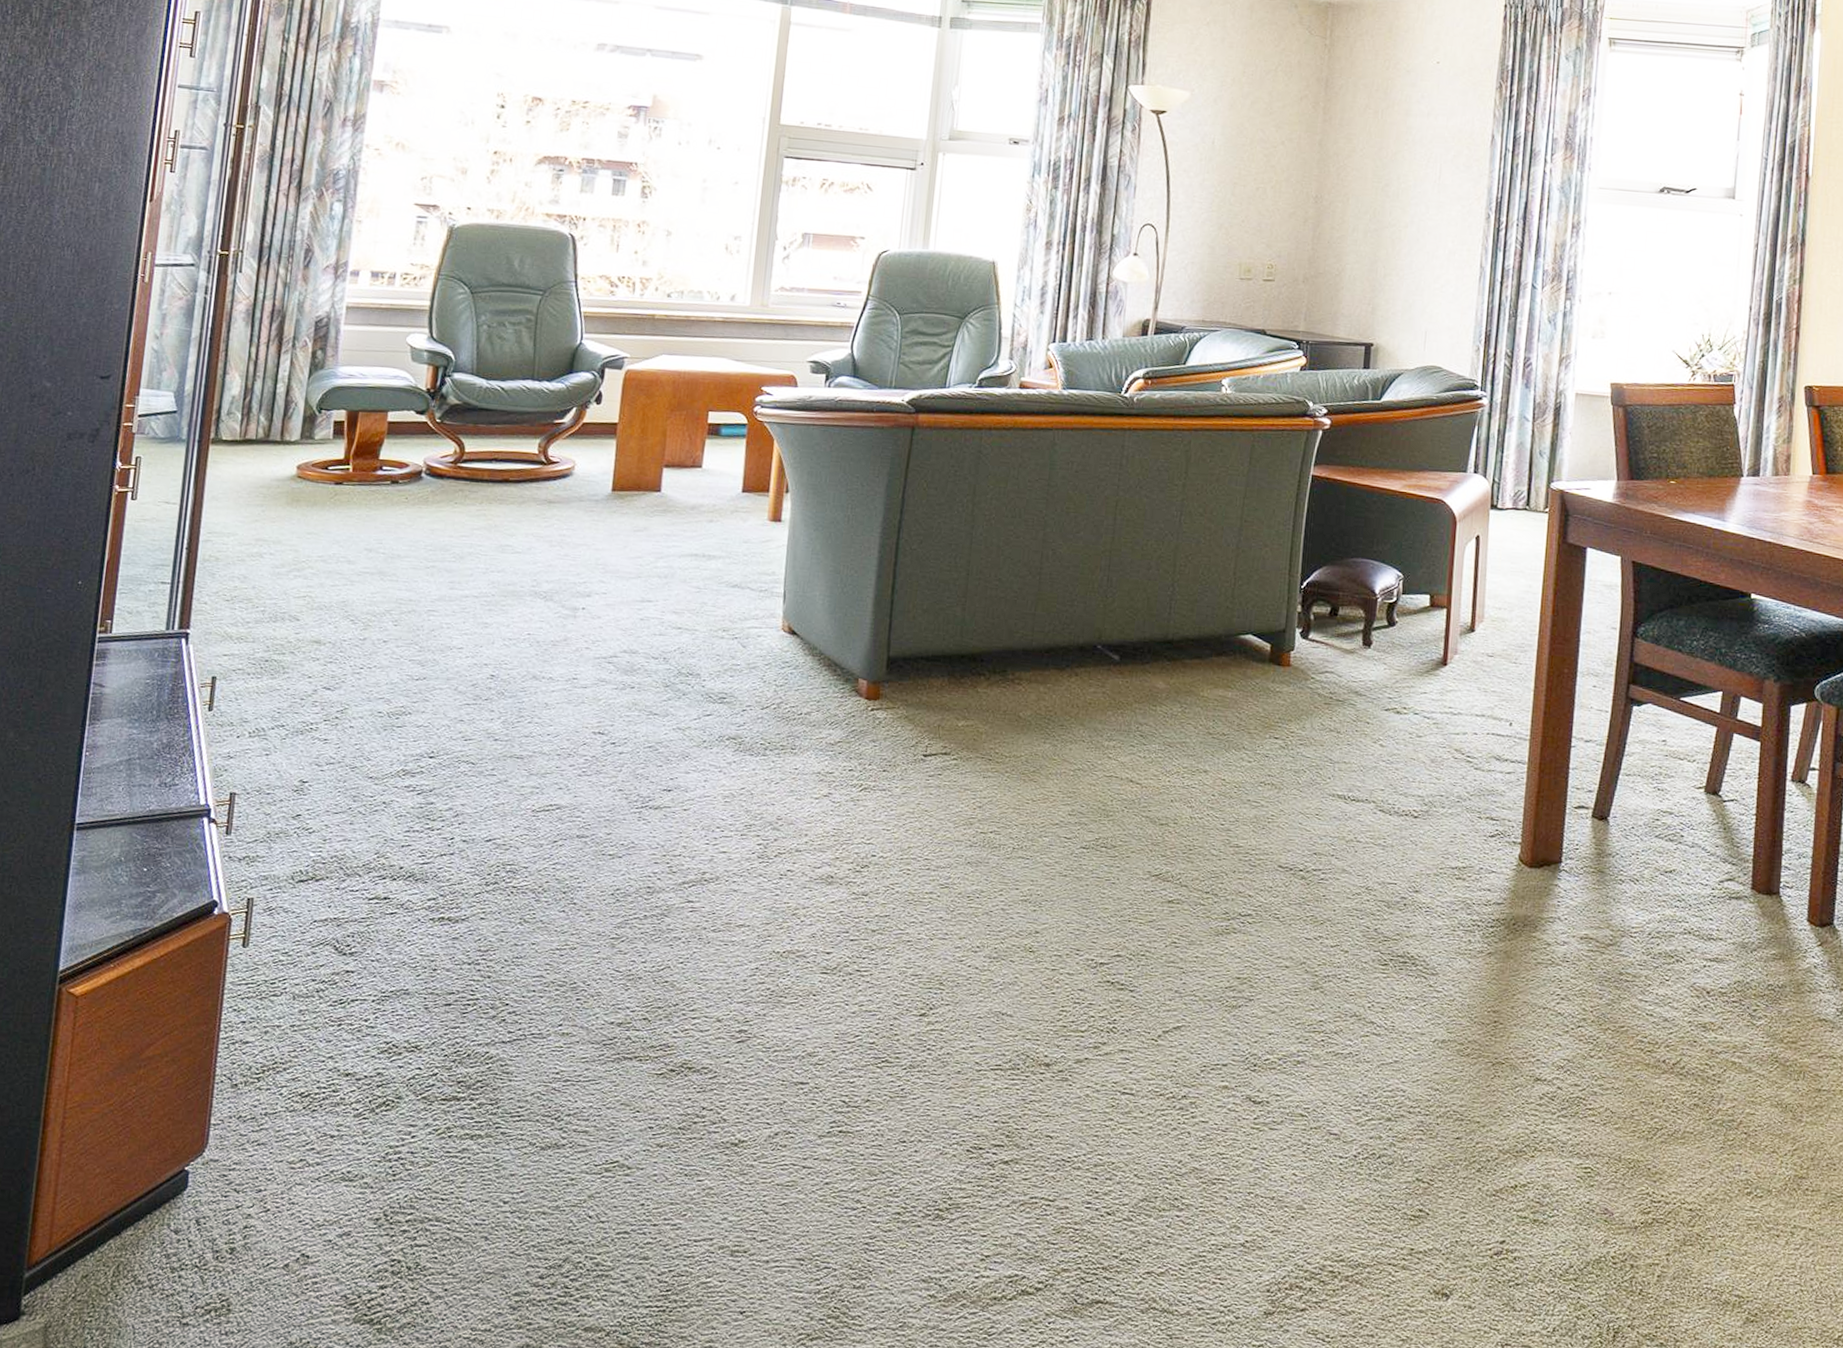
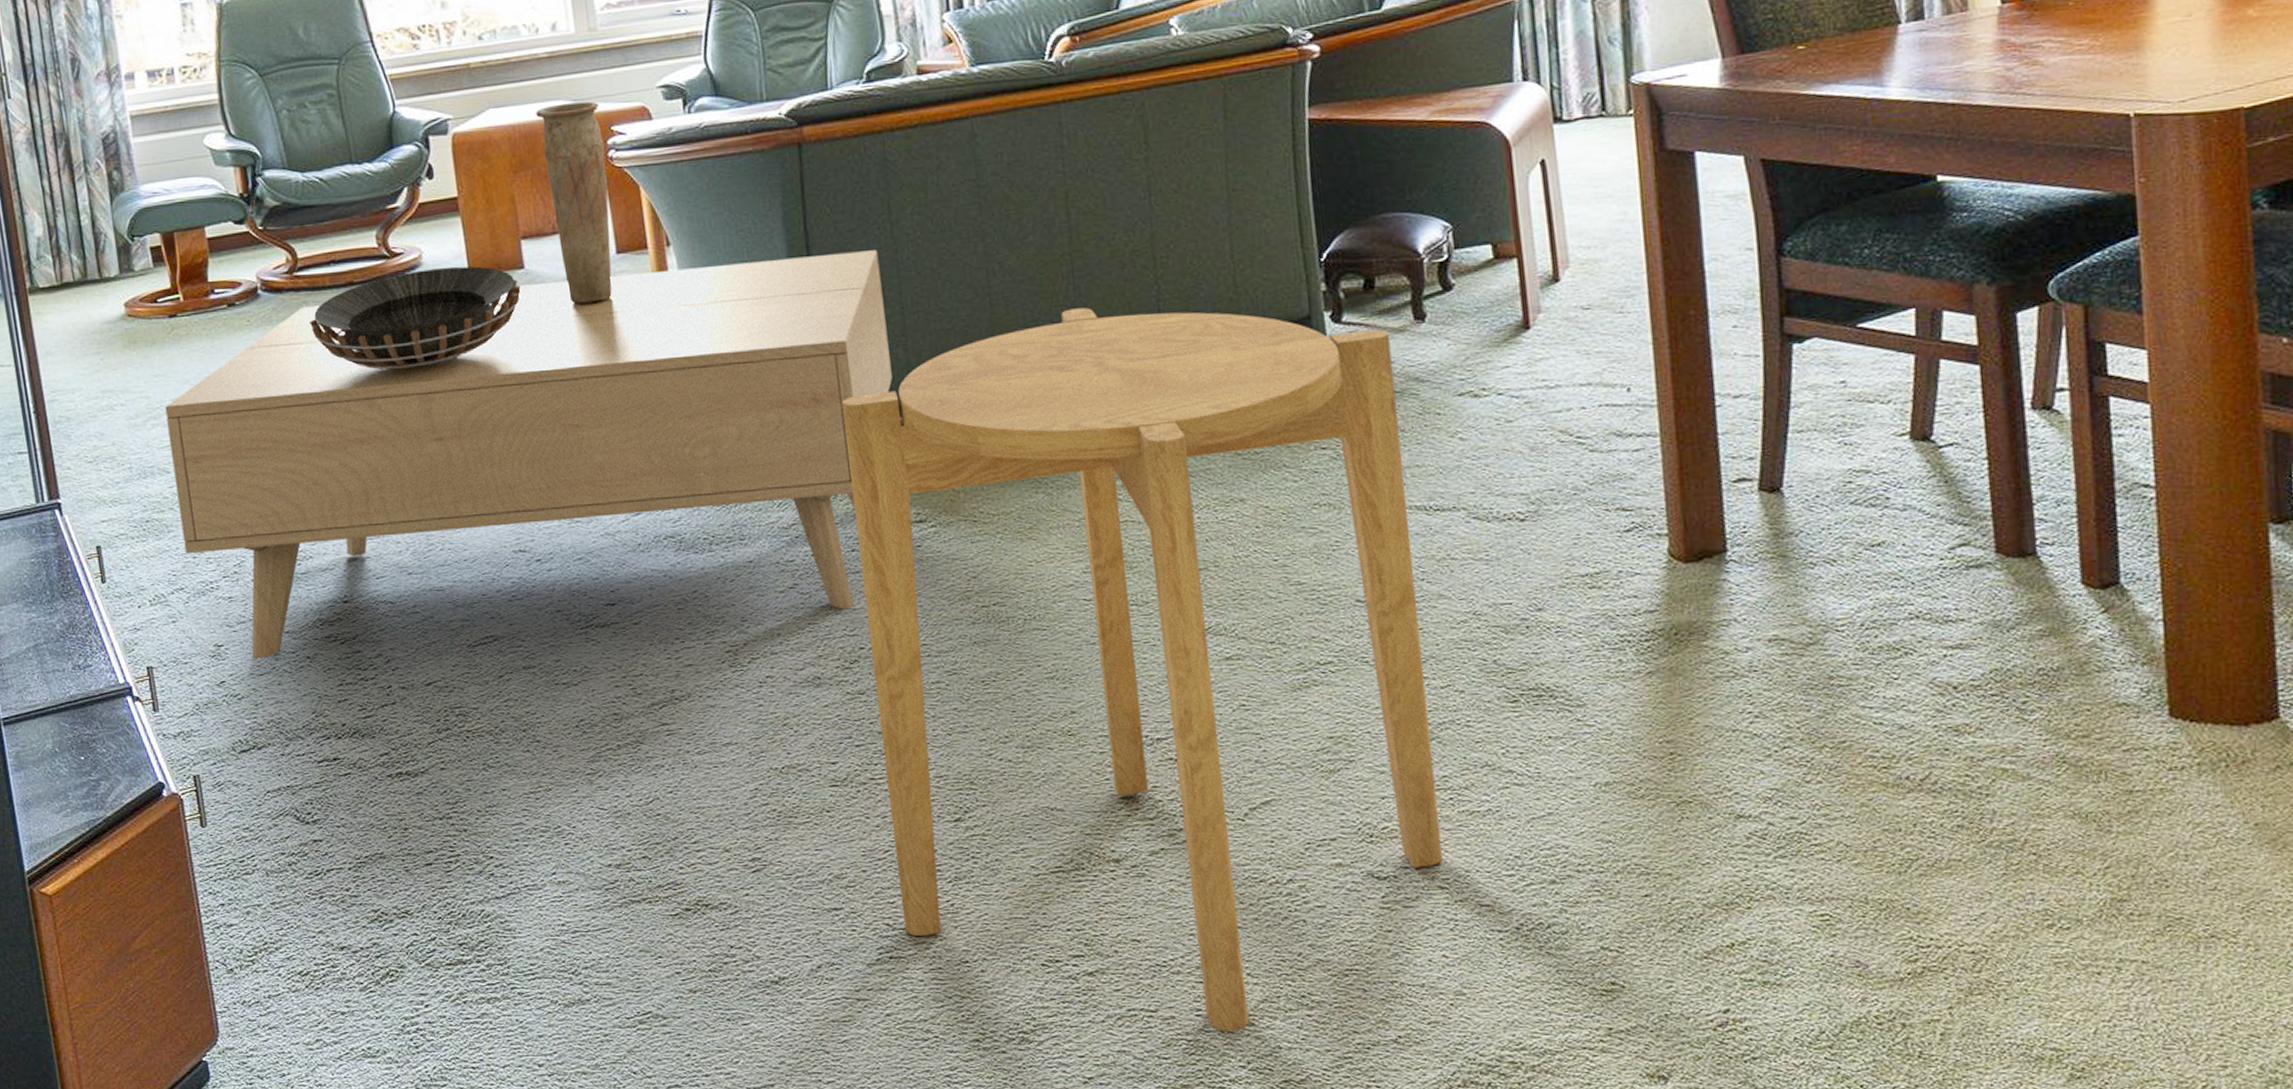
coffee table: none [295,494,958,820] -> present [165,250,892,659]
decorative bowl: none [461,479,655,561] -> present [309,266,522,370]
vase: none [693,361,756,530] -> present [536,101,613,304]
side table: none [857,595,1342,1225] -> present [841,307,1442,1032]

